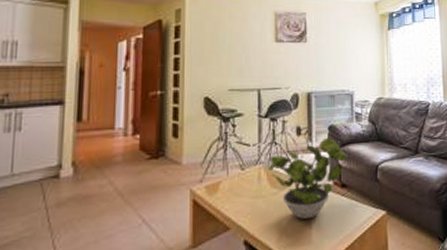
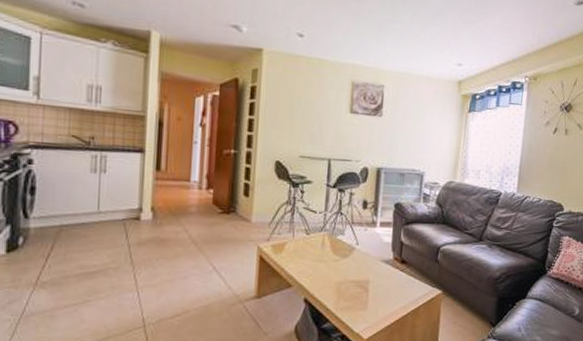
potted plant: present [268,137,348,219] -> none [332,214,412,287]

